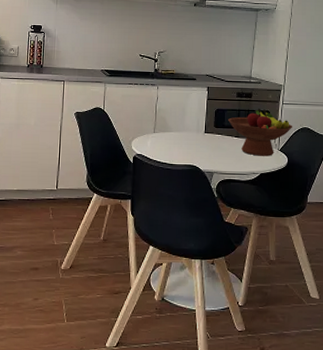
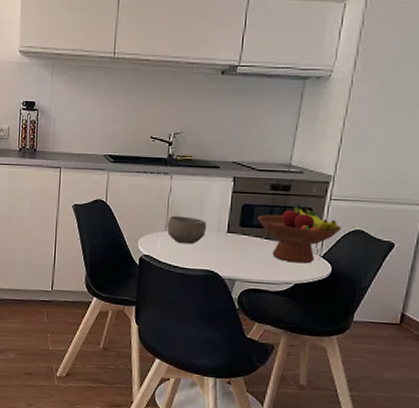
bowl: none [156,120,188,144] -> present [167,216,207,245]

